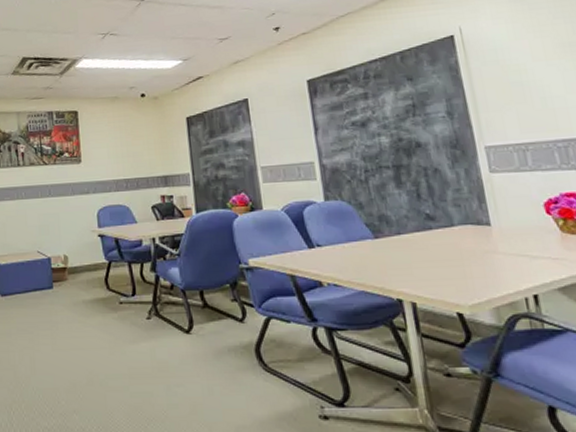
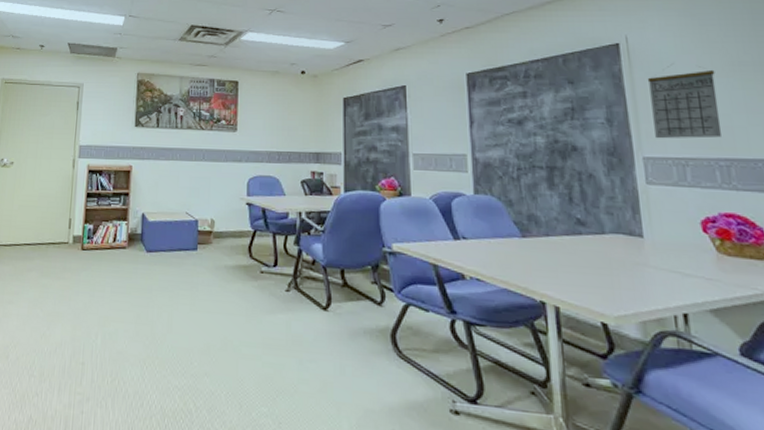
calendar: none [483,50,559,127] -> present [647,63,723,139]

